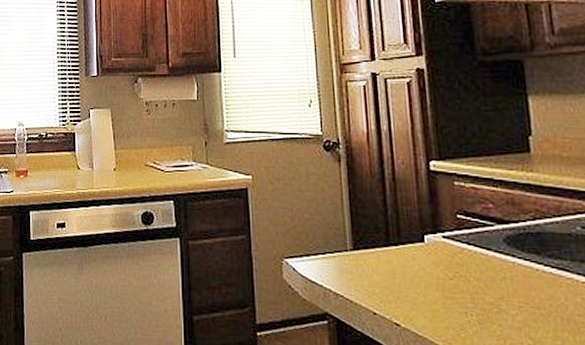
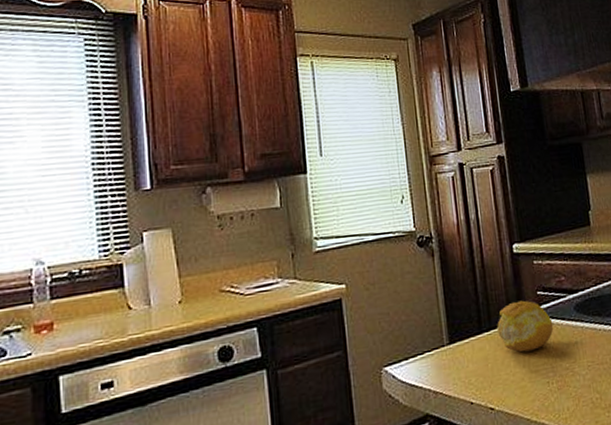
fruit: none [407,220,476,276] -> present [497,300,554,352]

